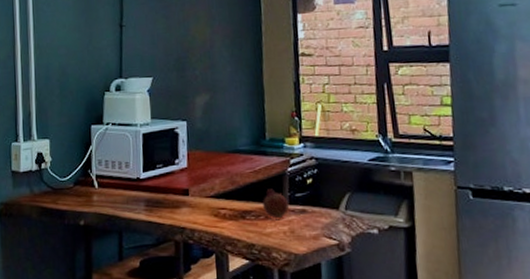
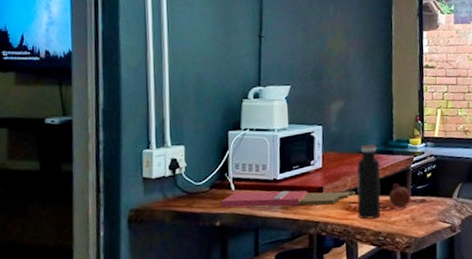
cutting board: none [84,190,224,209] -> present [221,190,355,208]
water bottle: none [225,143,254,229] -> present [356,144,381,219]

